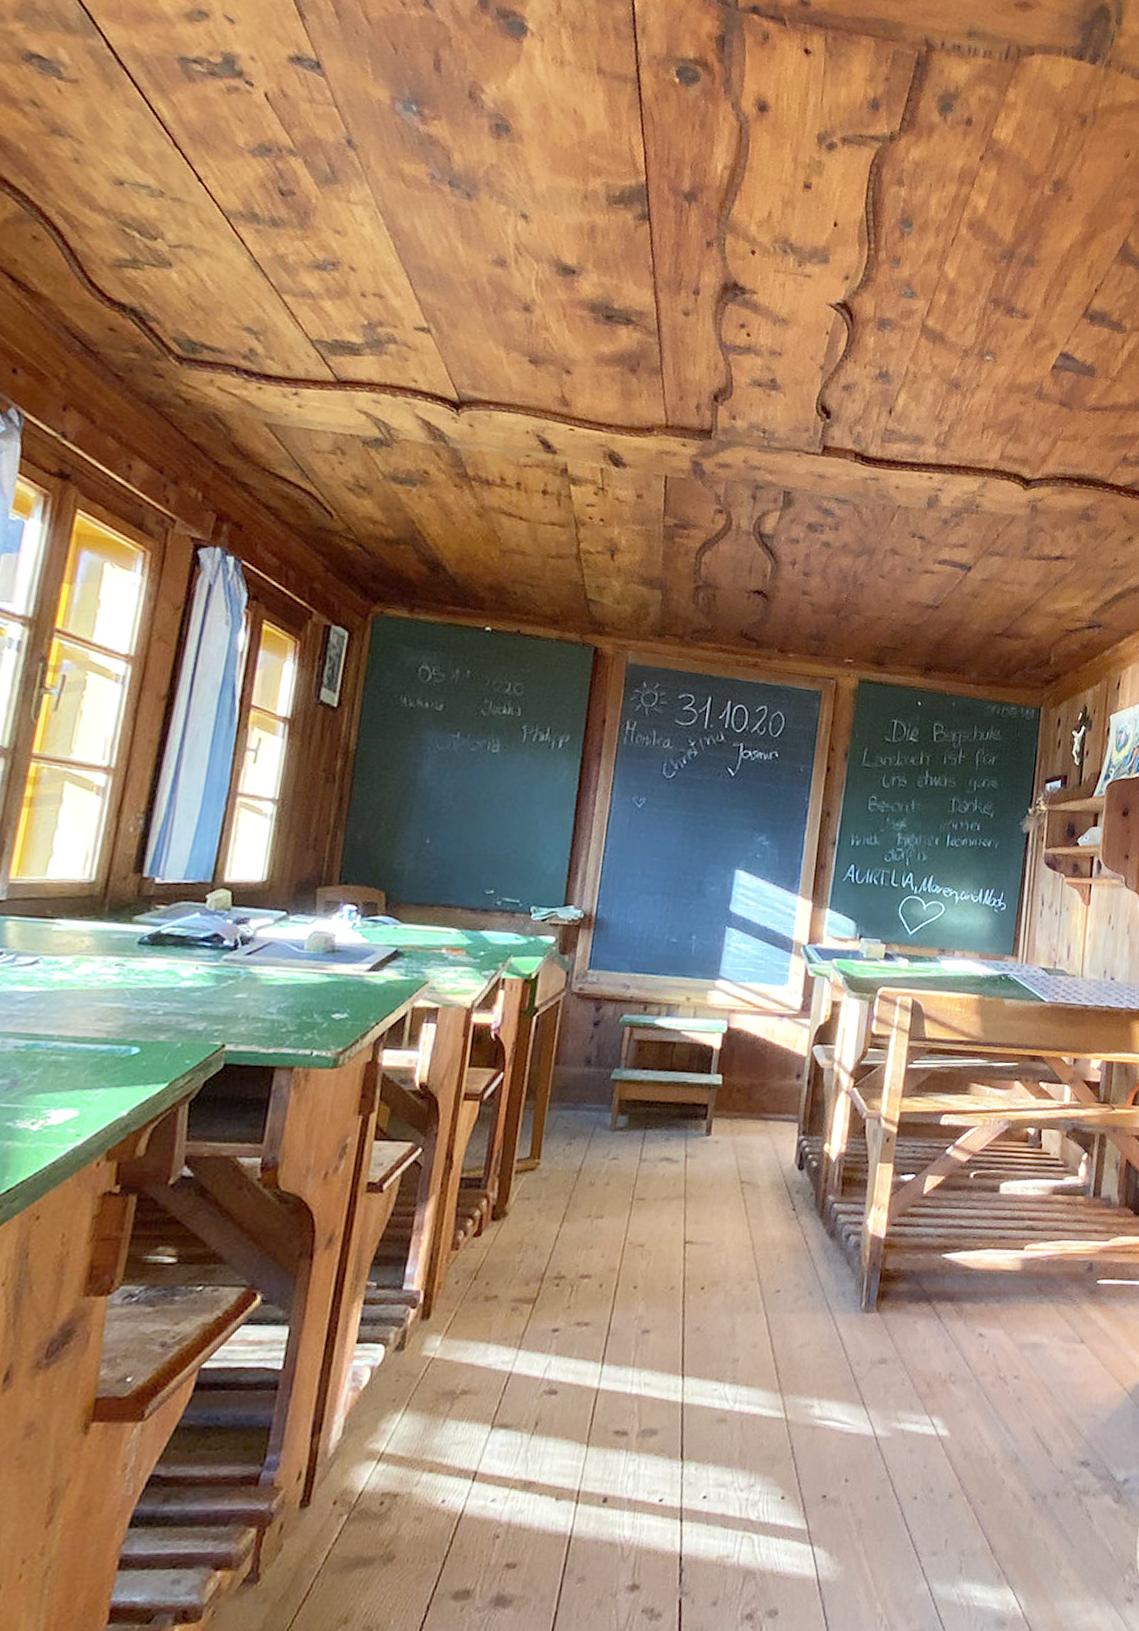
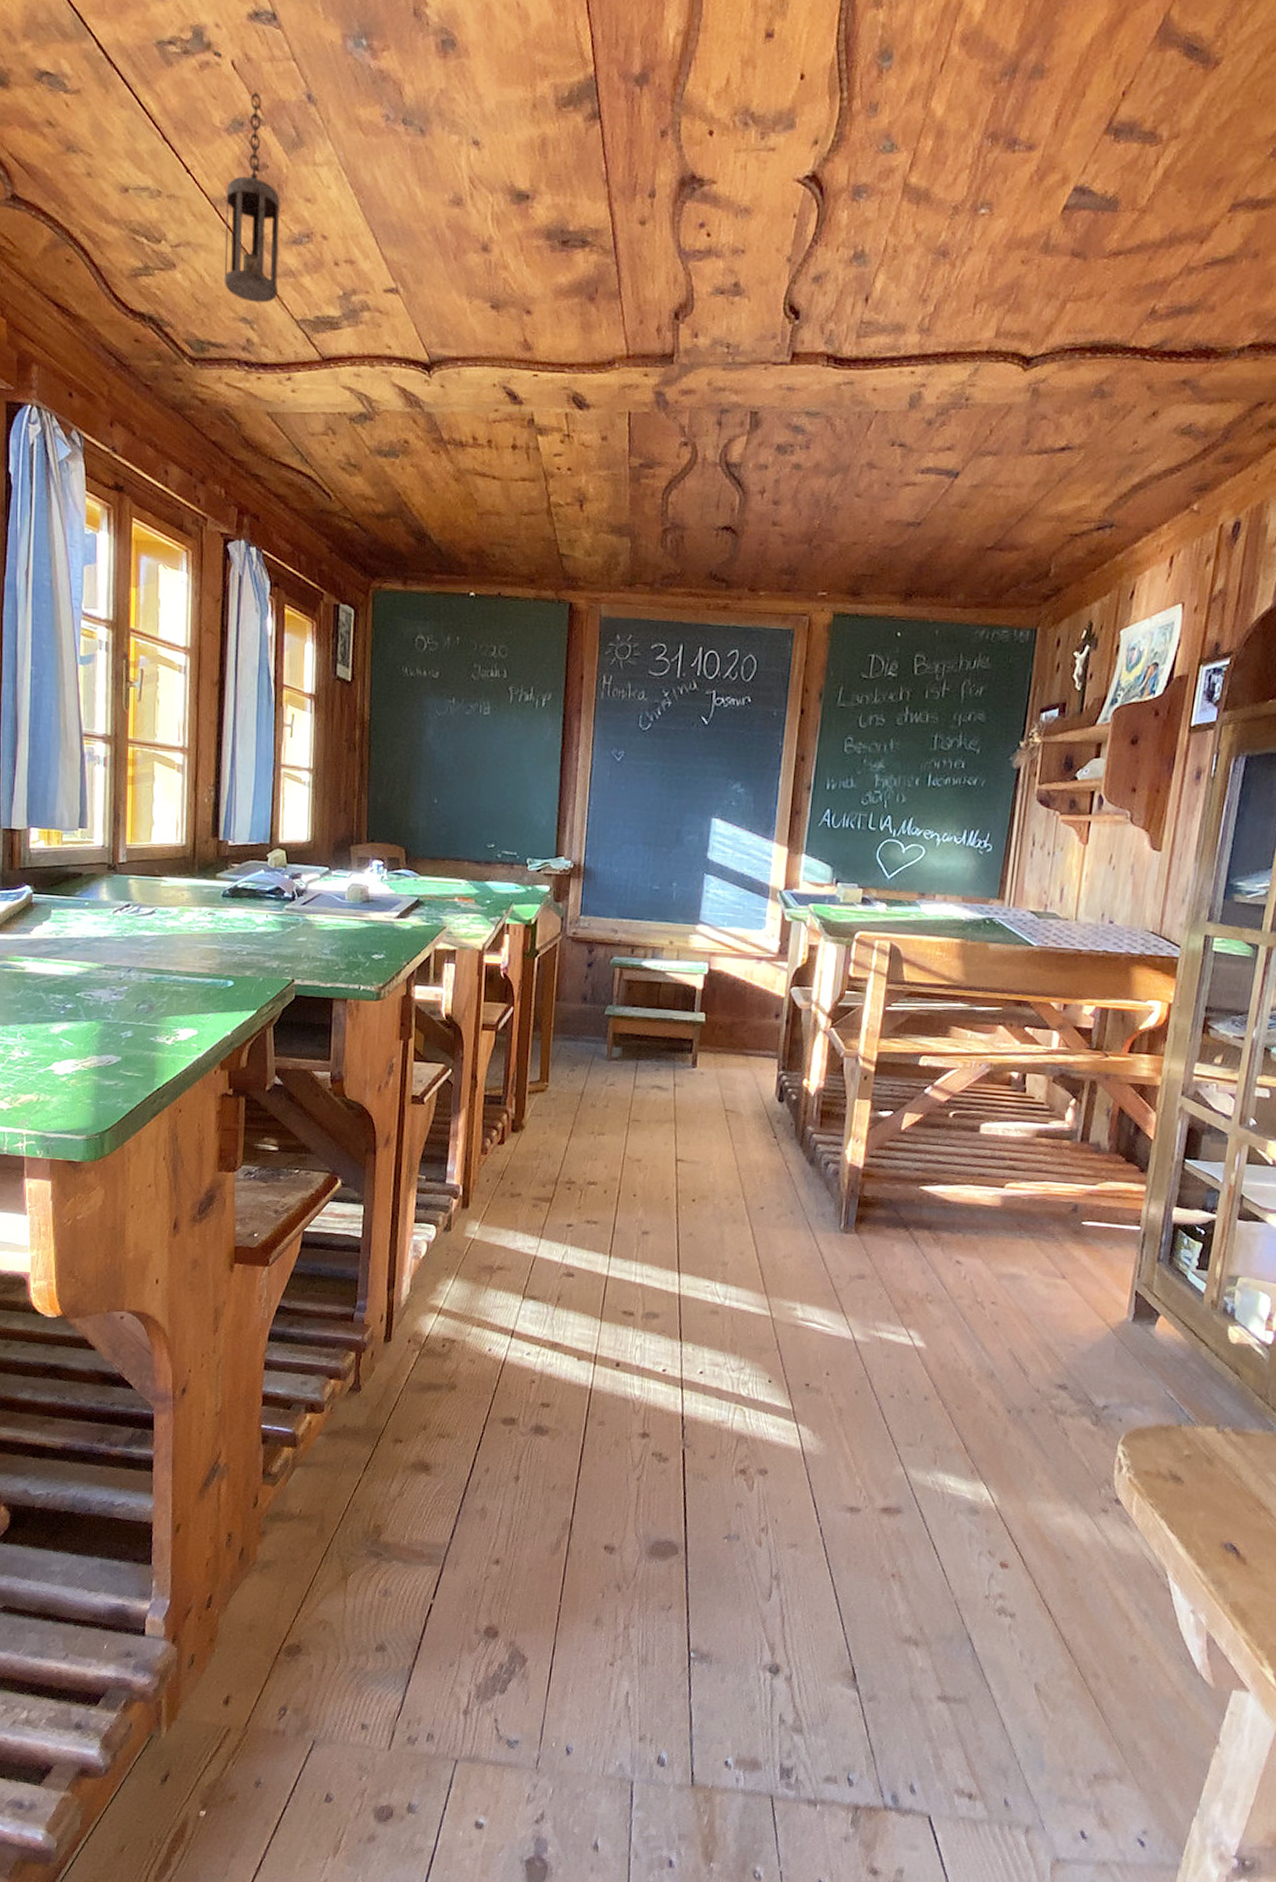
hanging lantern: none [229,125,306,318] -> present [224,92,280,303]

